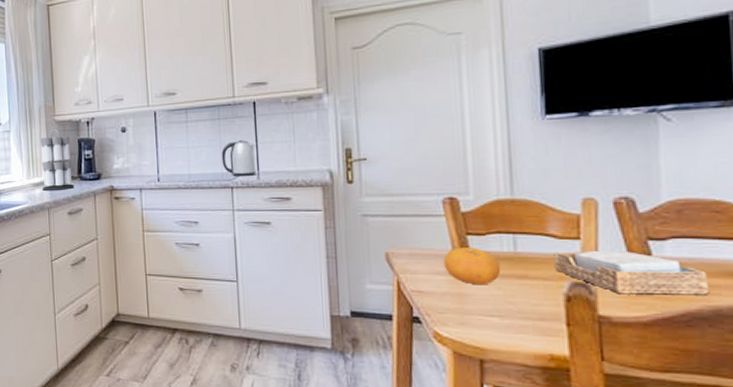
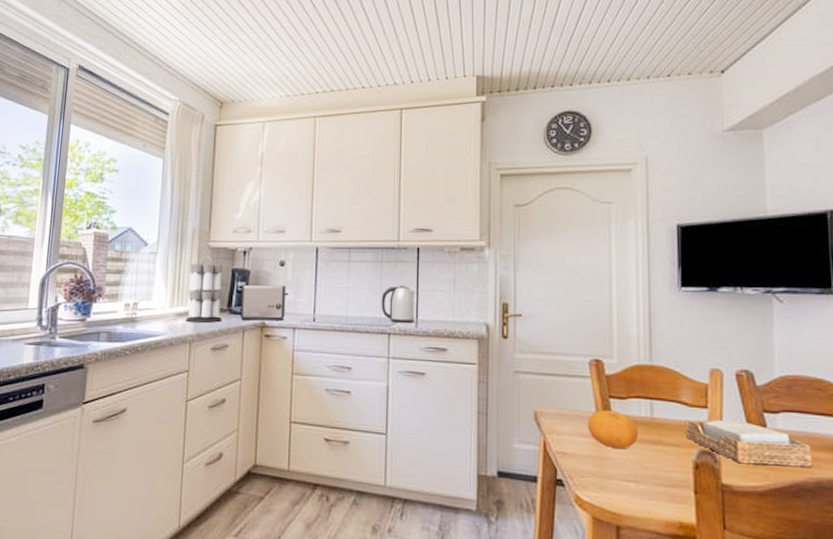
toaster: none [88,150,133,185] -> present [240,284,289,322]

